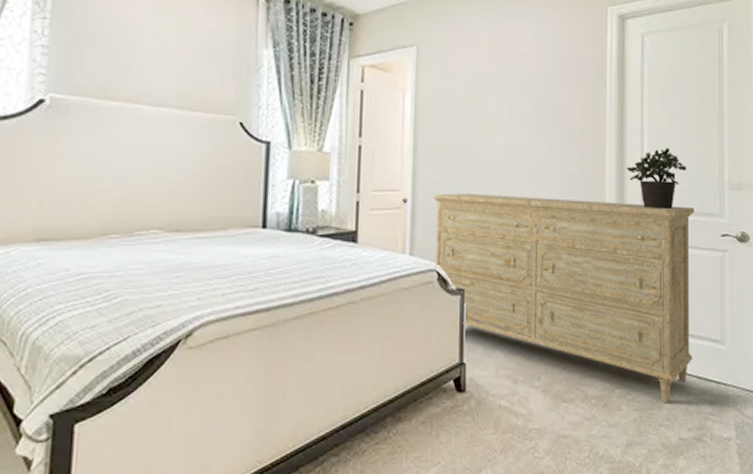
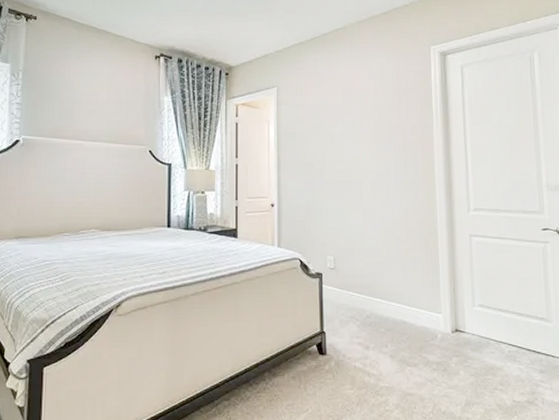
dresser: present [433,193,695,404] -> none [294,199,521,371]
potted plant: present [626,147,687,210] -> none [453,157,507,209]

